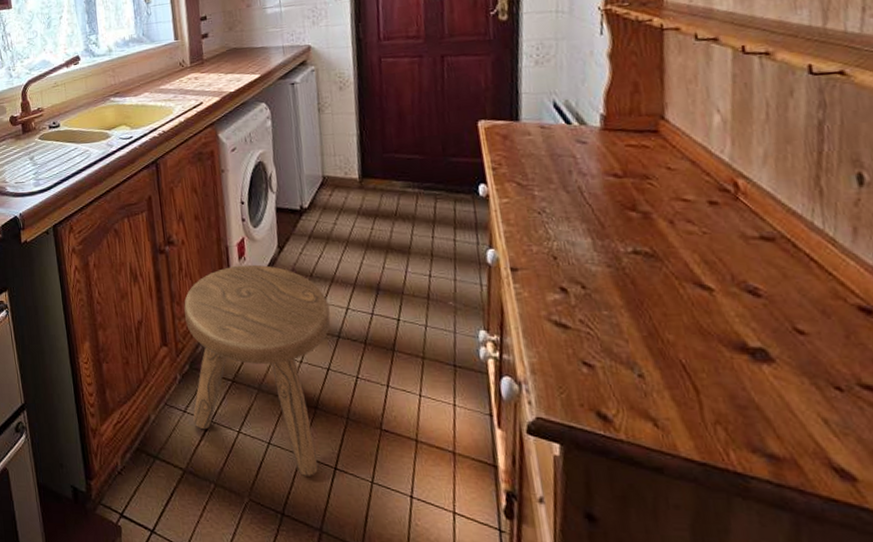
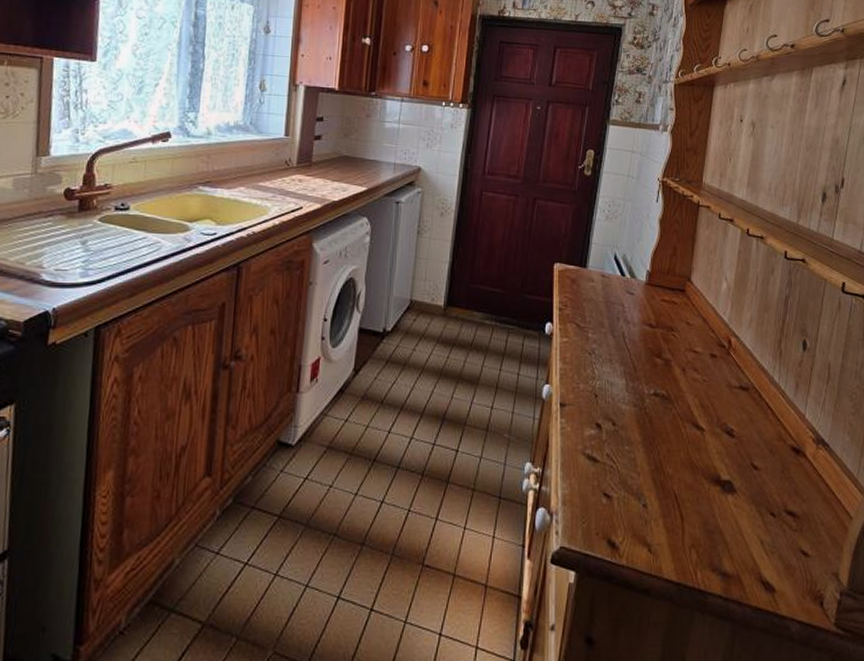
stool: present [184,264,331,476] -> none [224,387,394,620]

